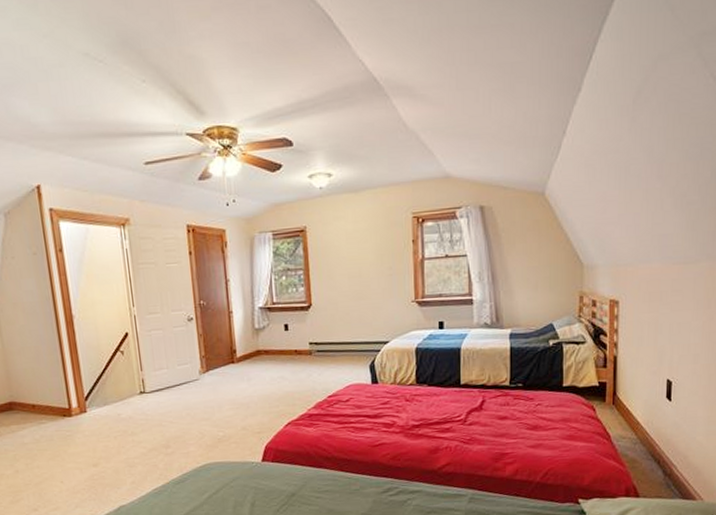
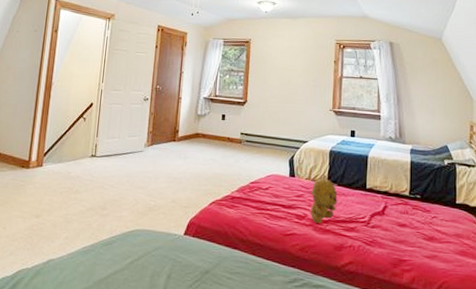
stuffed bear: none [398,376,429,429] -> present [310,175,338,223]

